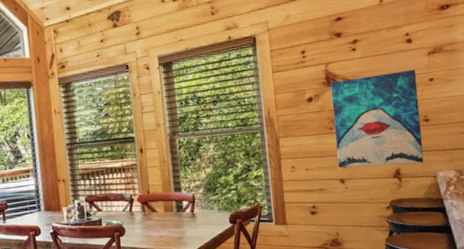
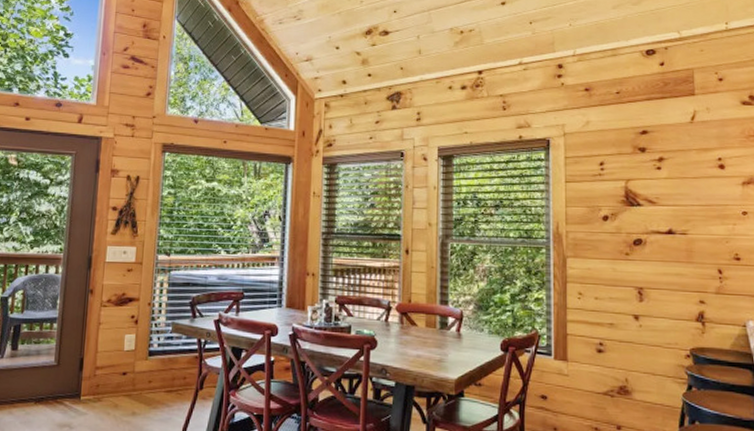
wall art: present [330,69,424,168] -> none [630,199,733,309]

